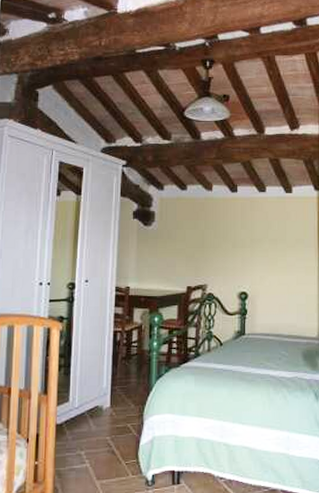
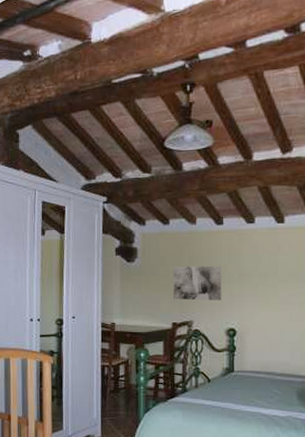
wall art: none [189,231,235,265] -> present [173,265,222,301]

